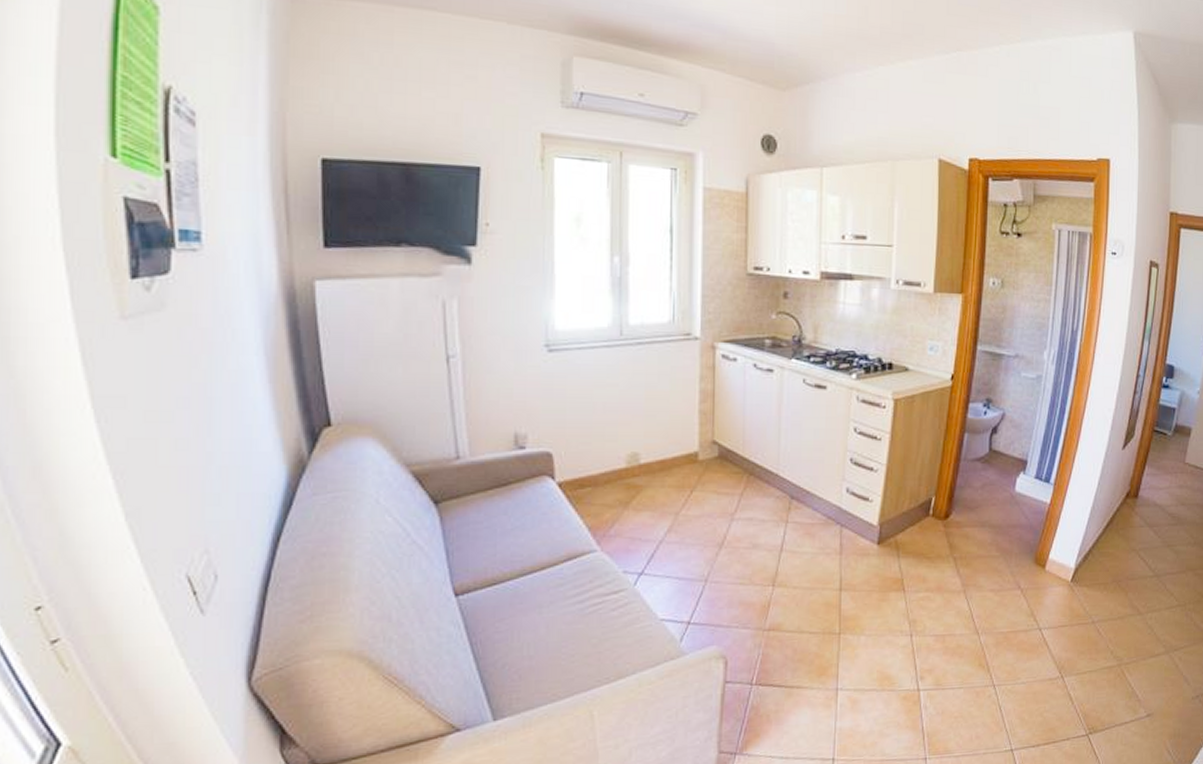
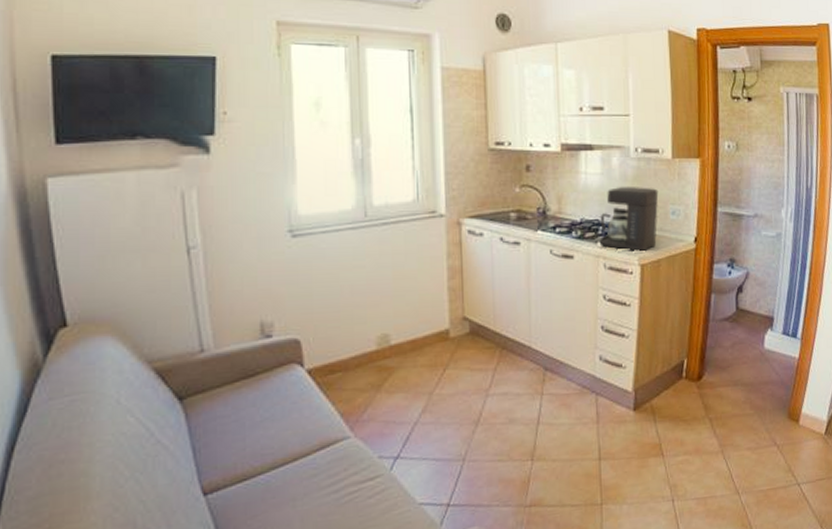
coffee maker: none [854,318,918,387] -> present [599,186,659,252]

